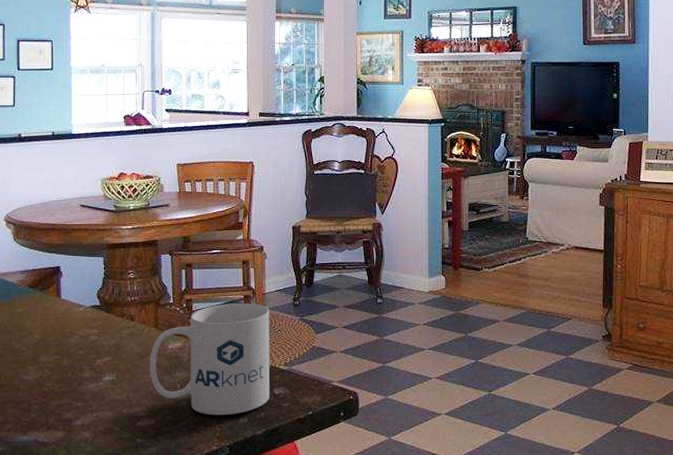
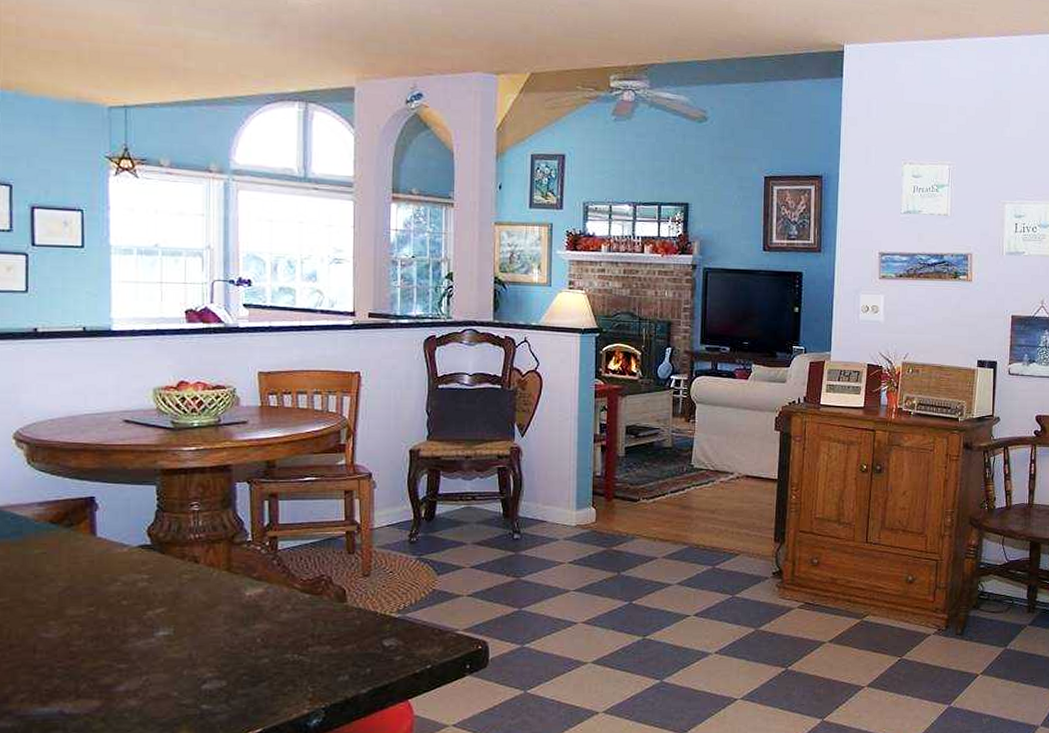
mug: present [150,304,270,415] -> none [220,541,379,673]

